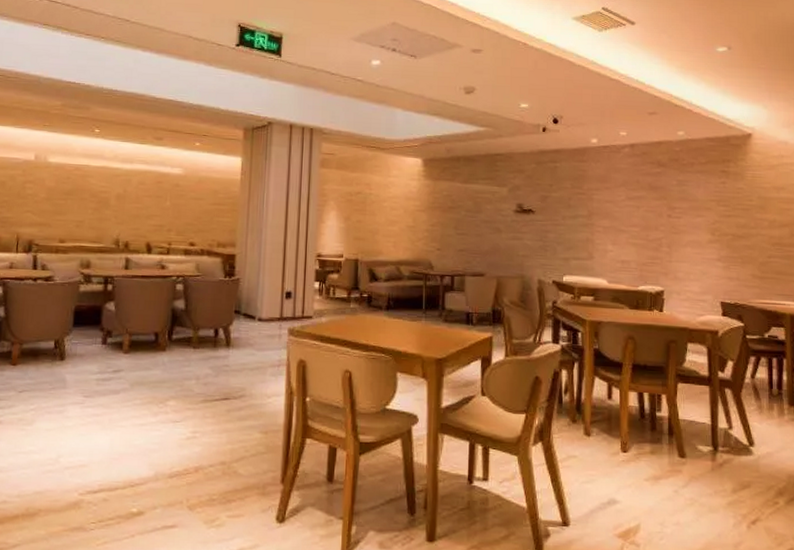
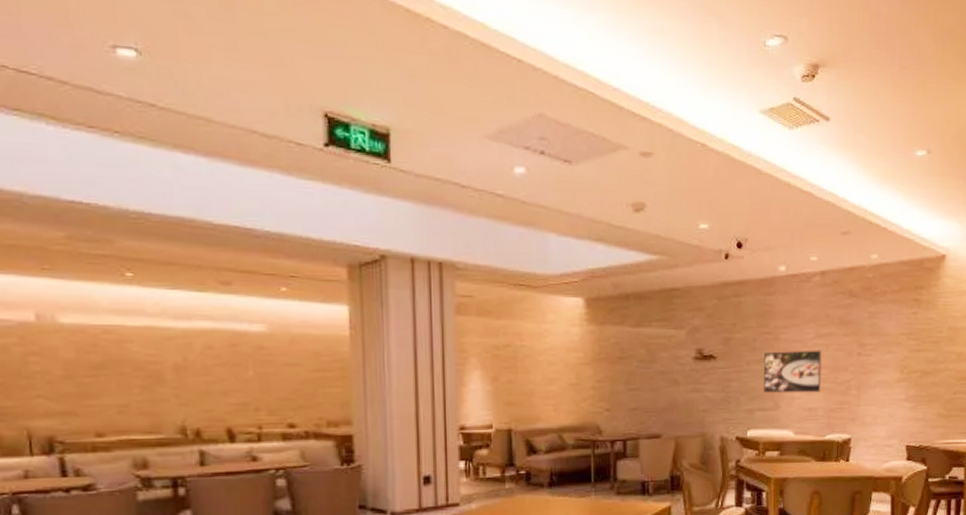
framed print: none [577,209,633,248] -> present [763,350,822,394]

